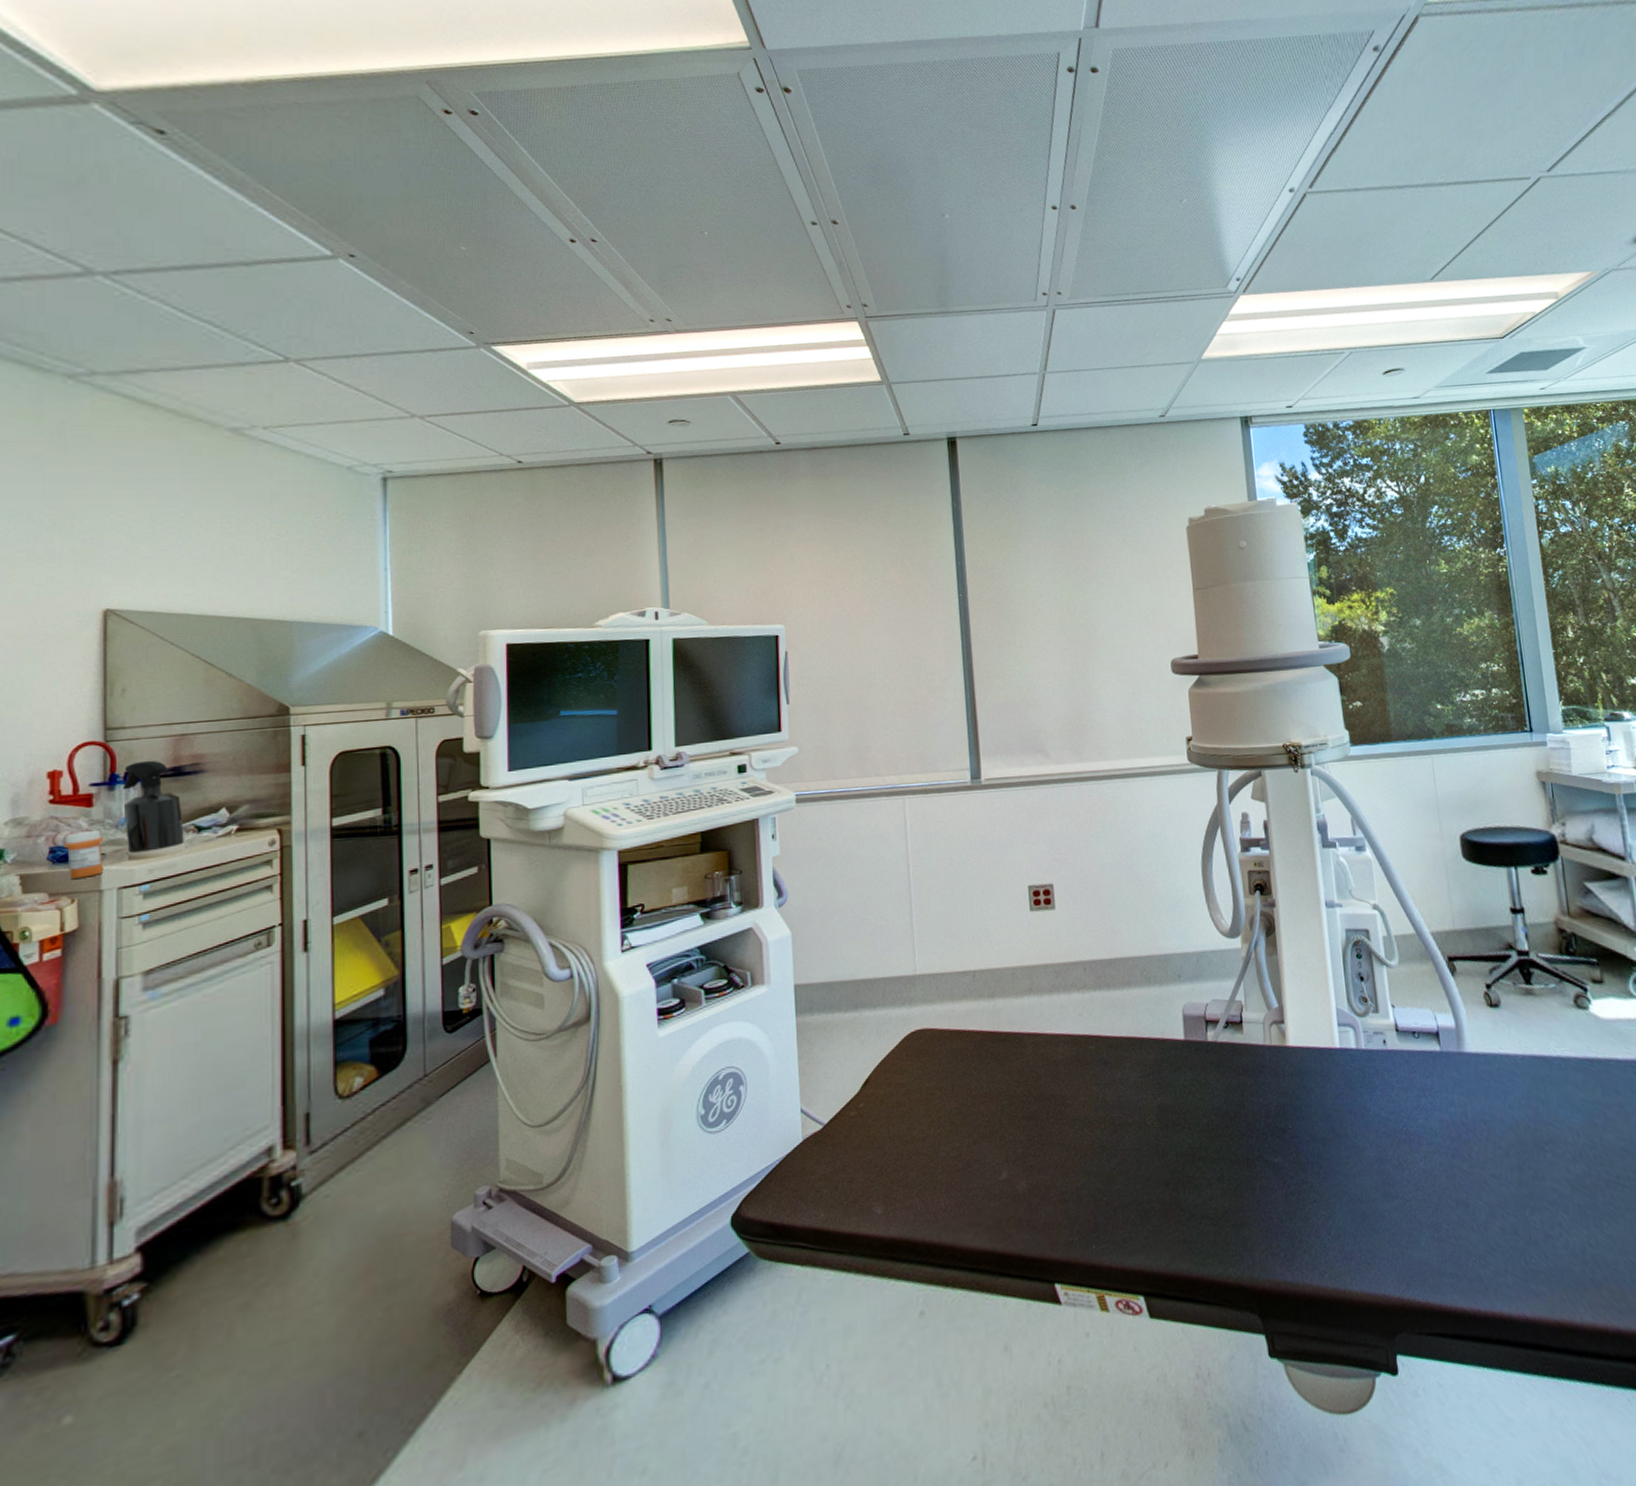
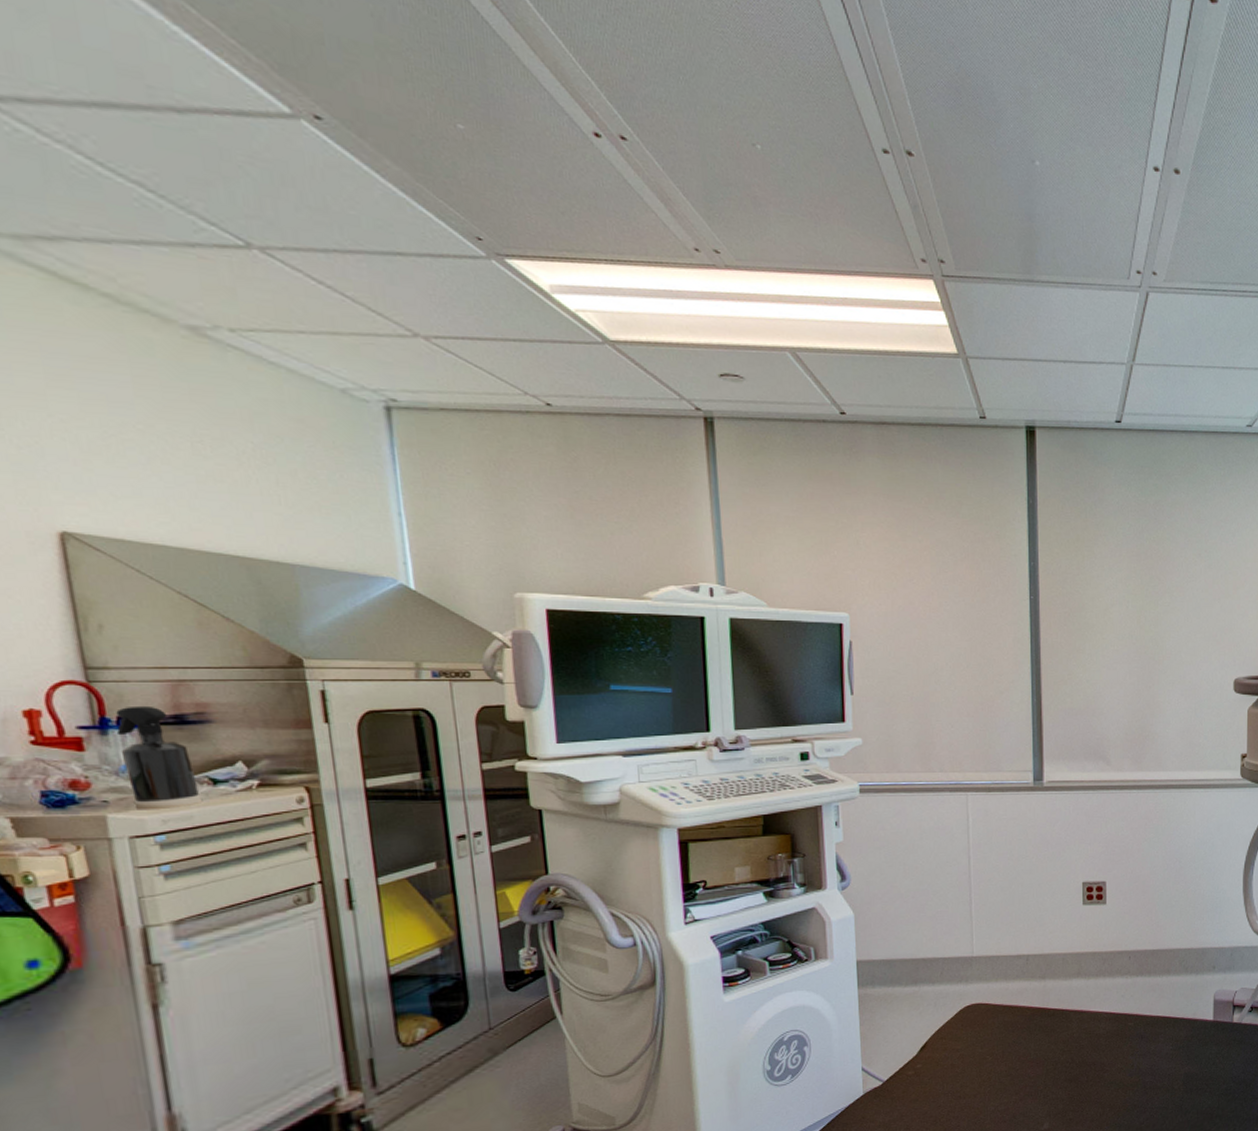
medicine bottle: present [64,829,103,879] -> none [57,775,108,825]

